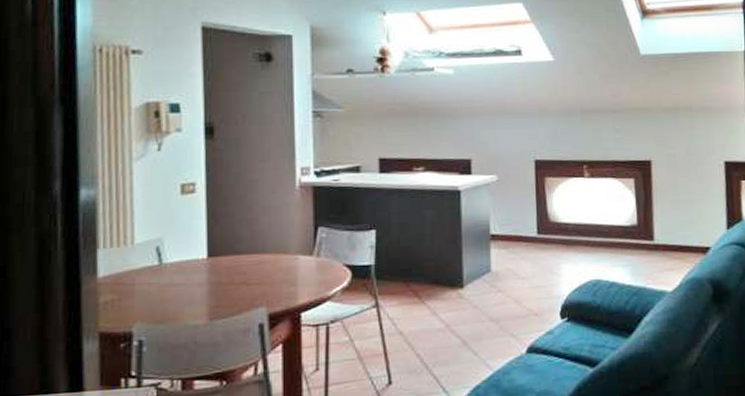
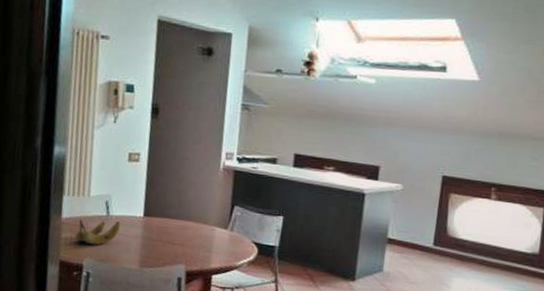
banana: none [119,269,179,305] -> present [75,219,121,245]

